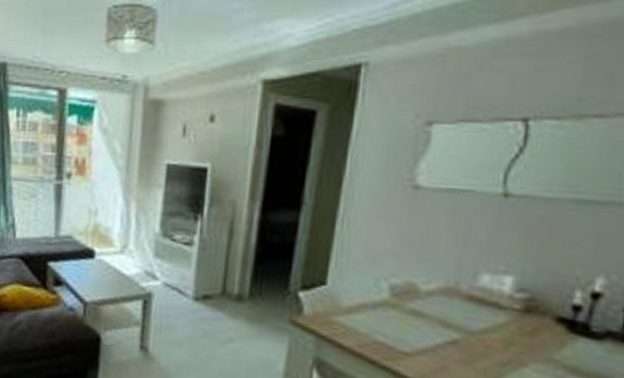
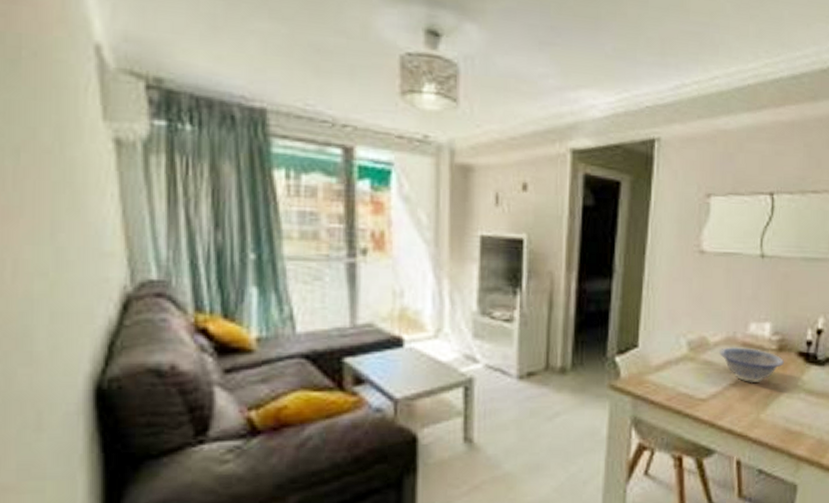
decorative bowl: none [433,298,532,346] -> present [719,346,784,384]

